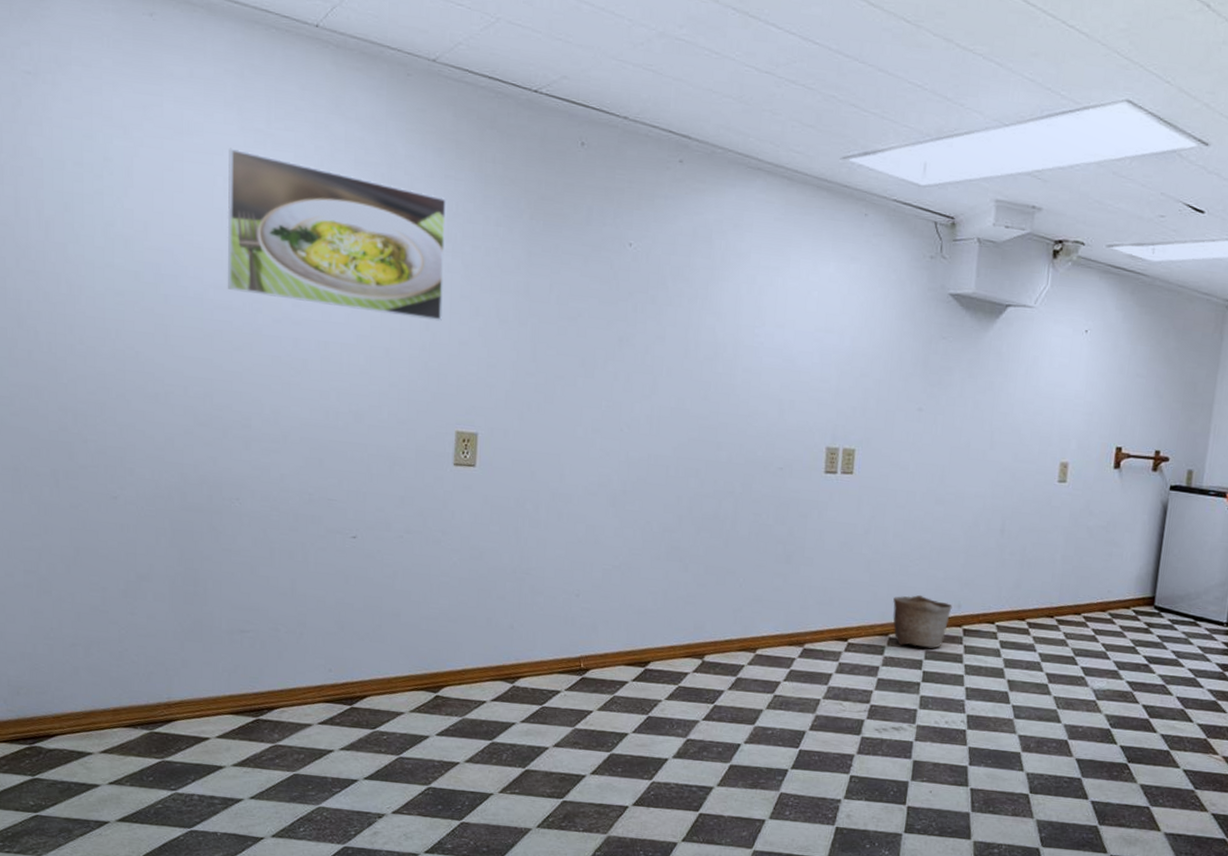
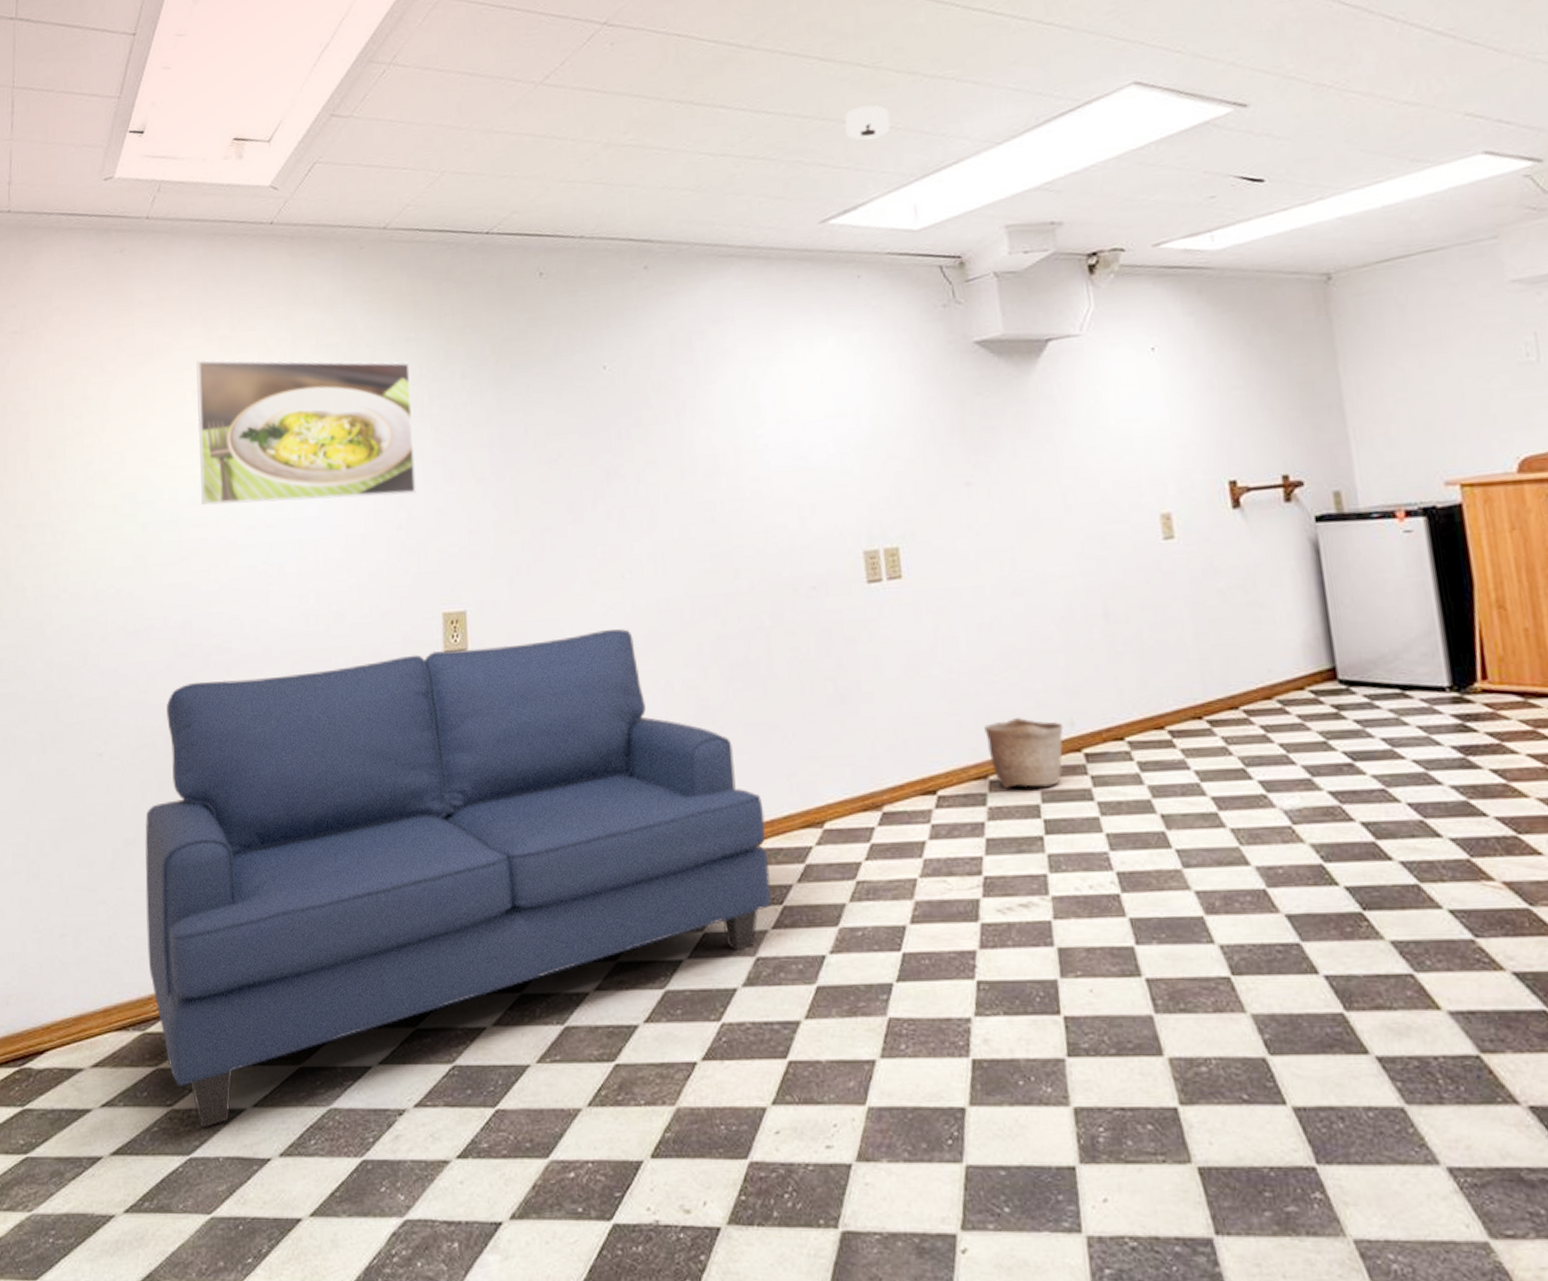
sofa: none [157,450,711,810] -> present [145,629,771,1129]
smoke detector: none [880,59,921,93] -> present [844,105,891,140]

